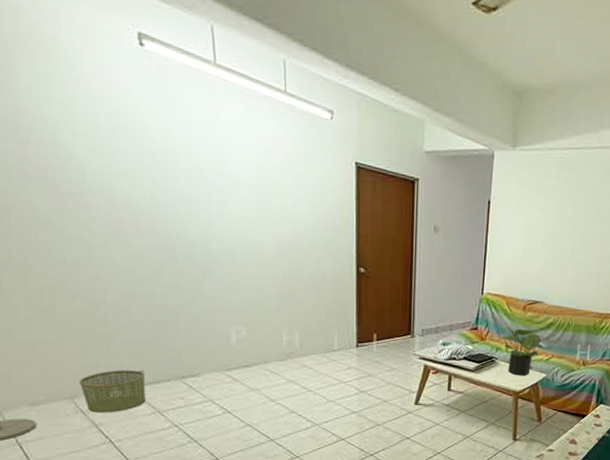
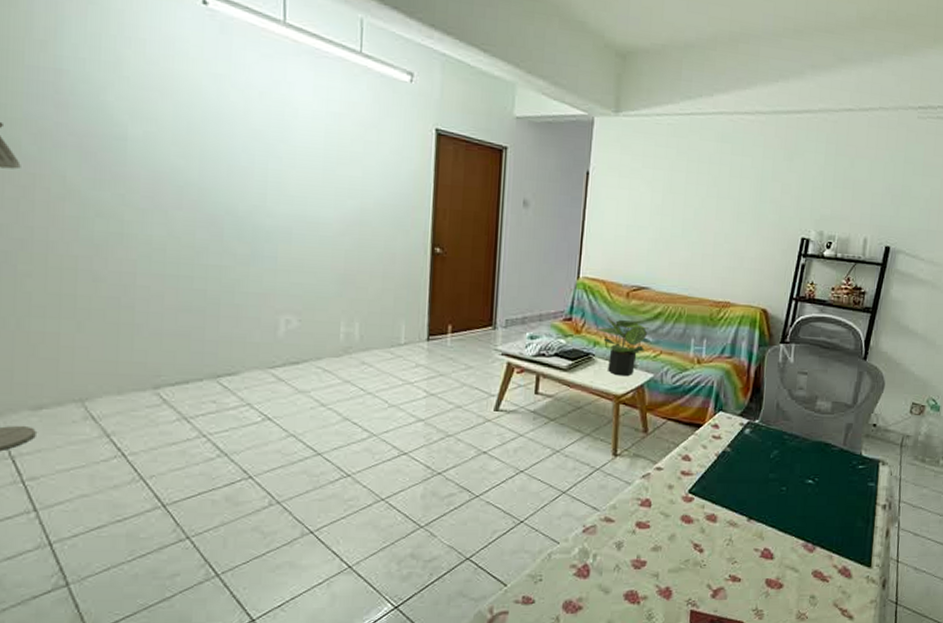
basket: present [78,369,146,413] -> none [92,366,174,420]

